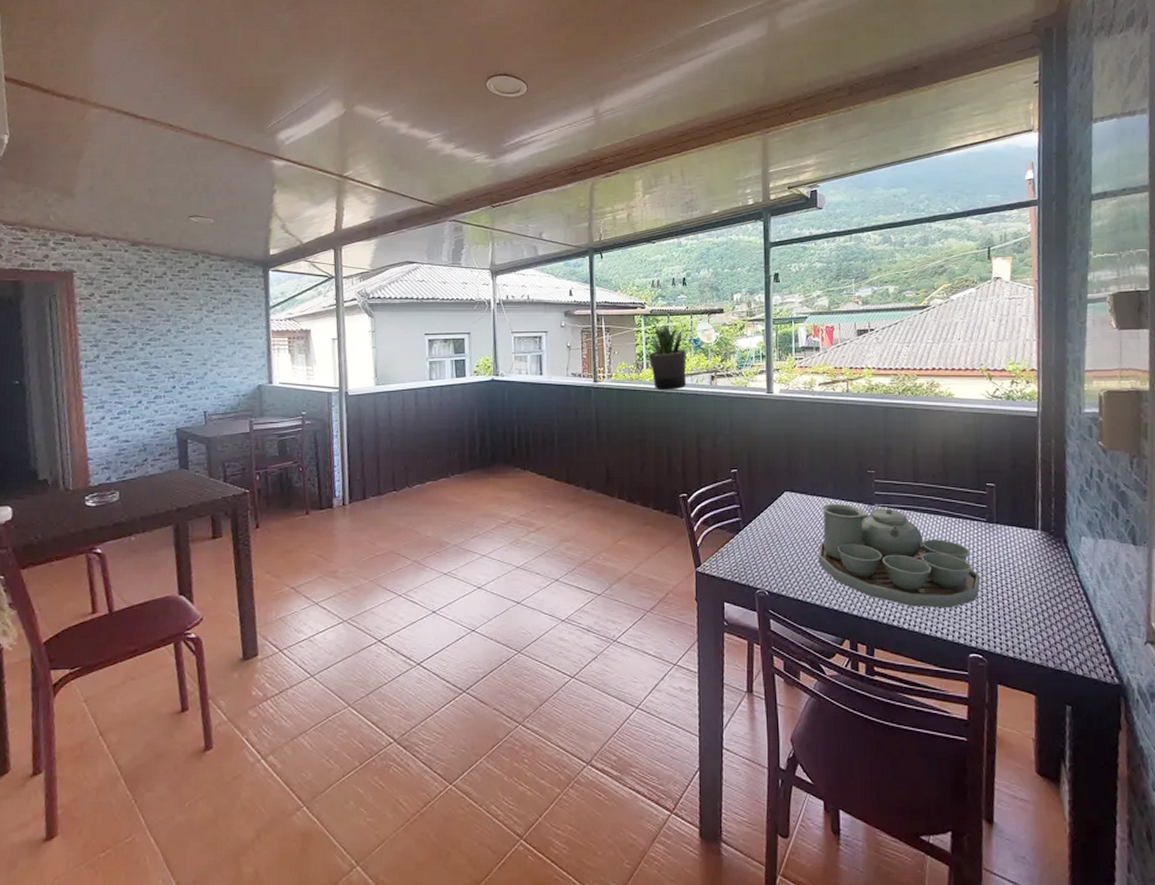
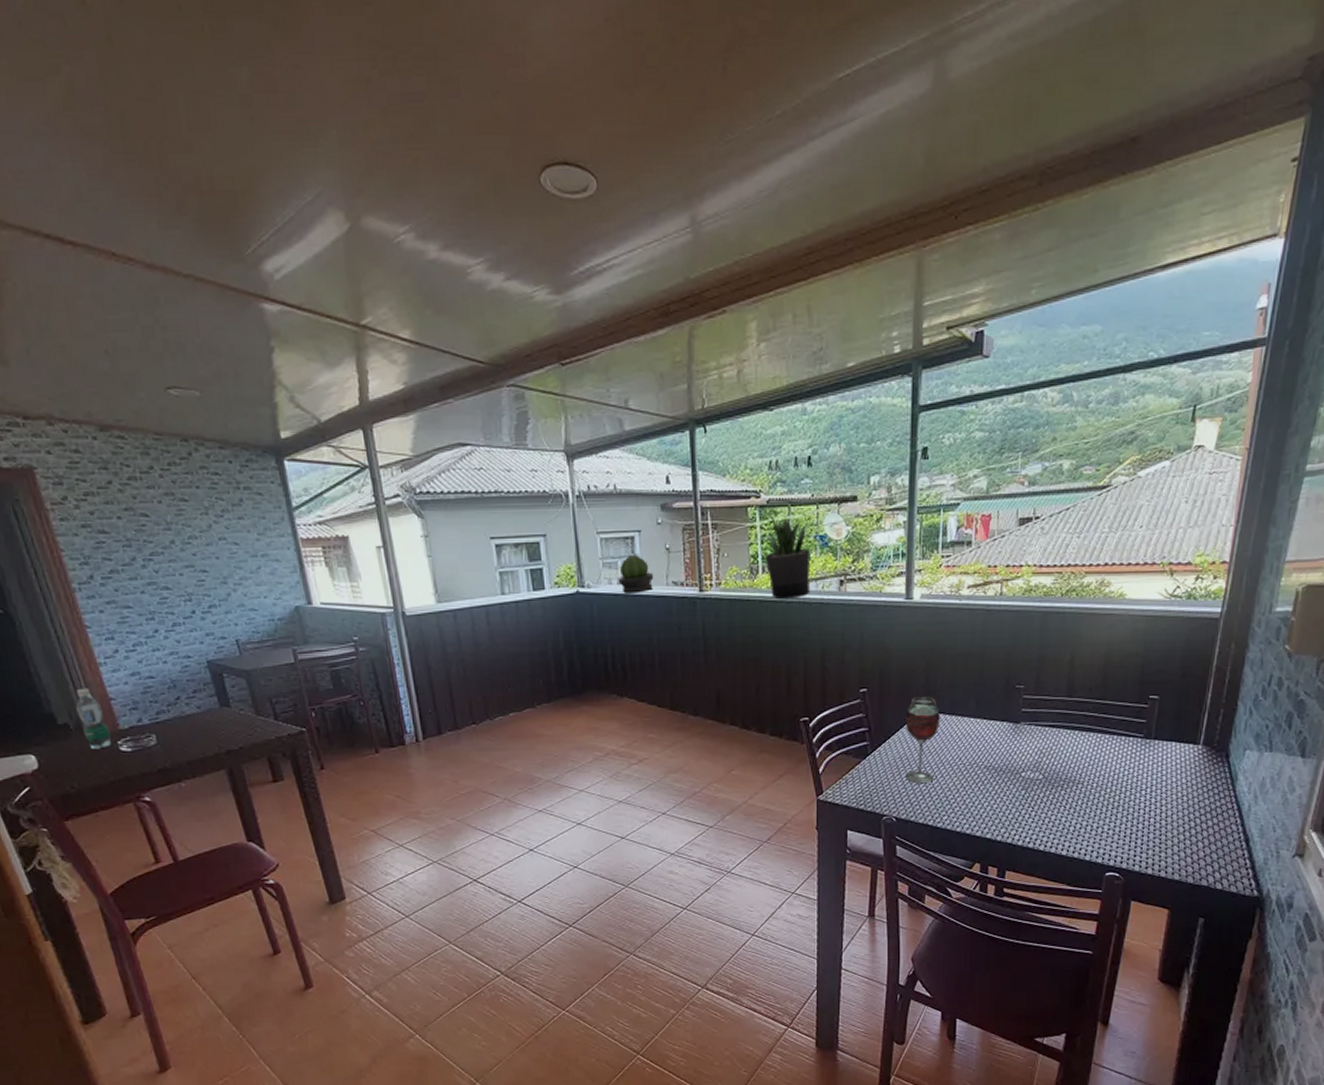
bottle: none [57,449,81,503] -> present [76,688,113,749]
cactus: none [527,350,557,382] -> present [618,554,654,594]
wineglass: none [772,478,803,558] -> present [905,697,940,783]
tea set: present [818,503,981,609] -> none [952,722,1129,829]

